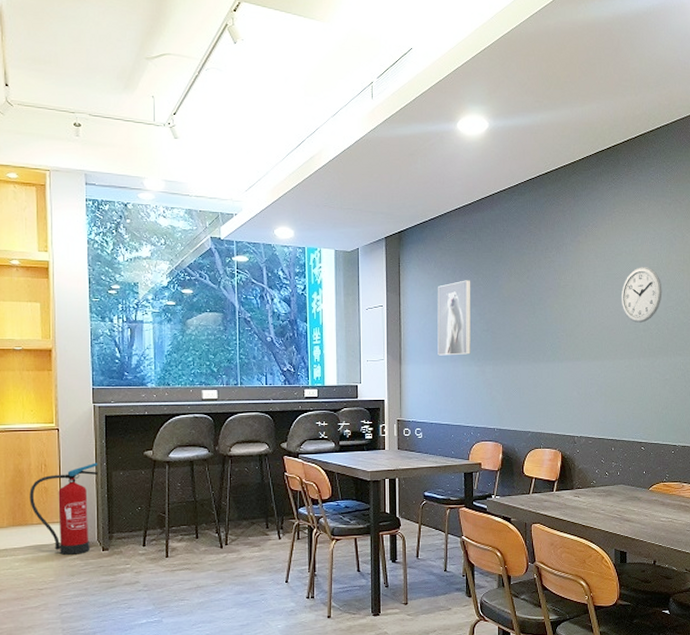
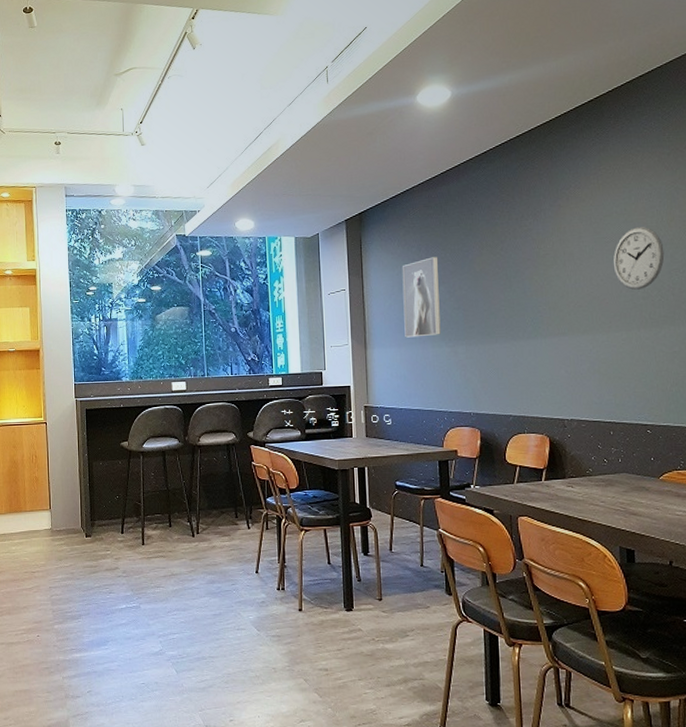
fire extinguisher: present [29,462,98,555] -> none [23,453,81,540]

